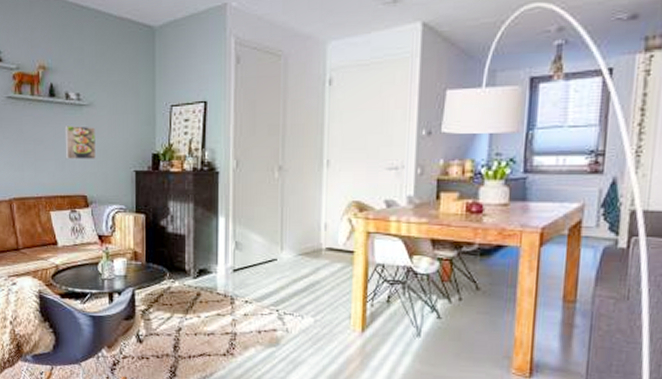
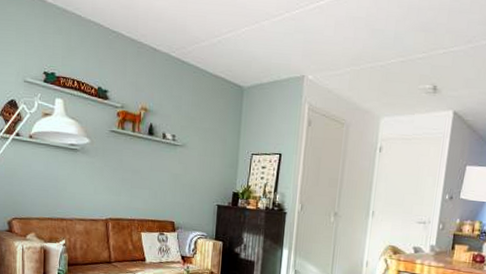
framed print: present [64,126,96,159] -> none [158,161,186,192]

